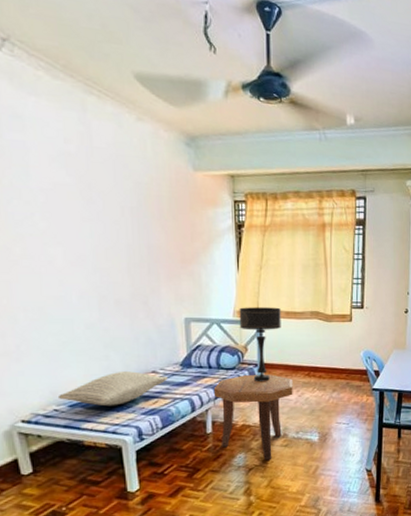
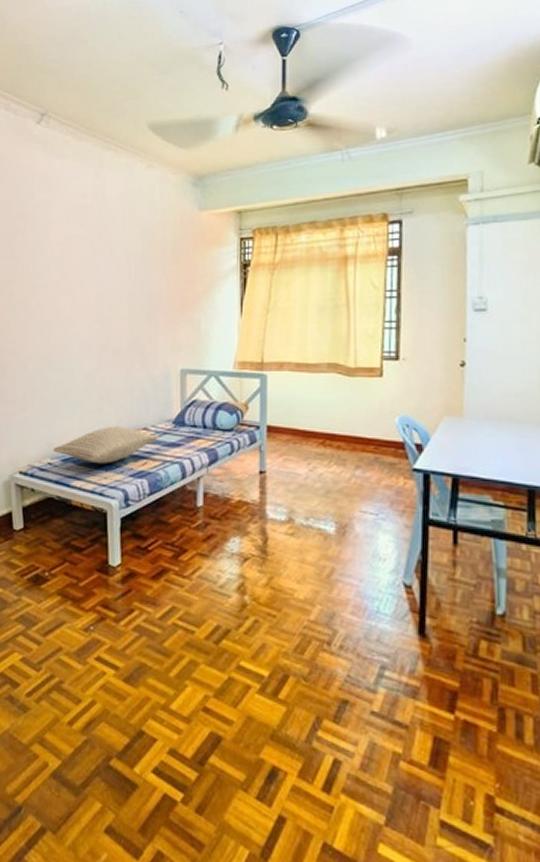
side table: present [213,374,293,461] -> none [207,439,303,551]
table lamp: present [239,307,281,382] -> none [240,357,290,449]

